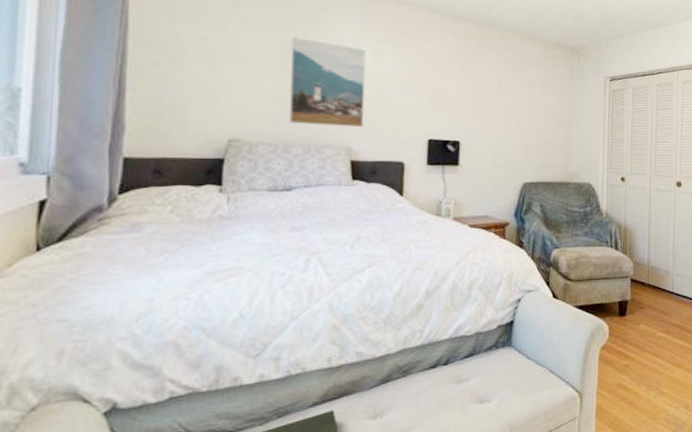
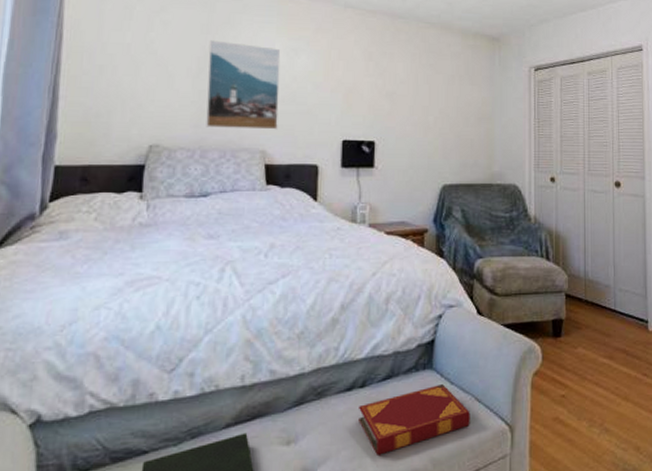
hardback book: none [442,359,545,424] -> present [359,384,470,455]

